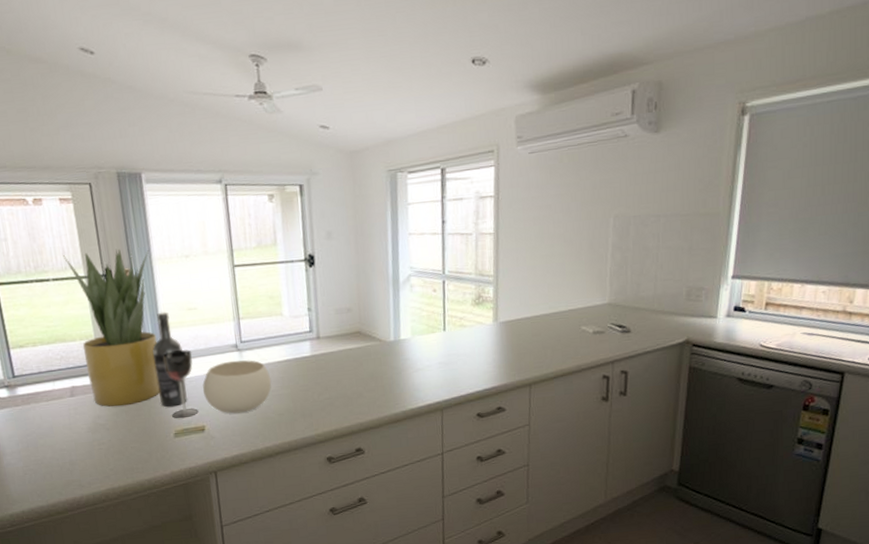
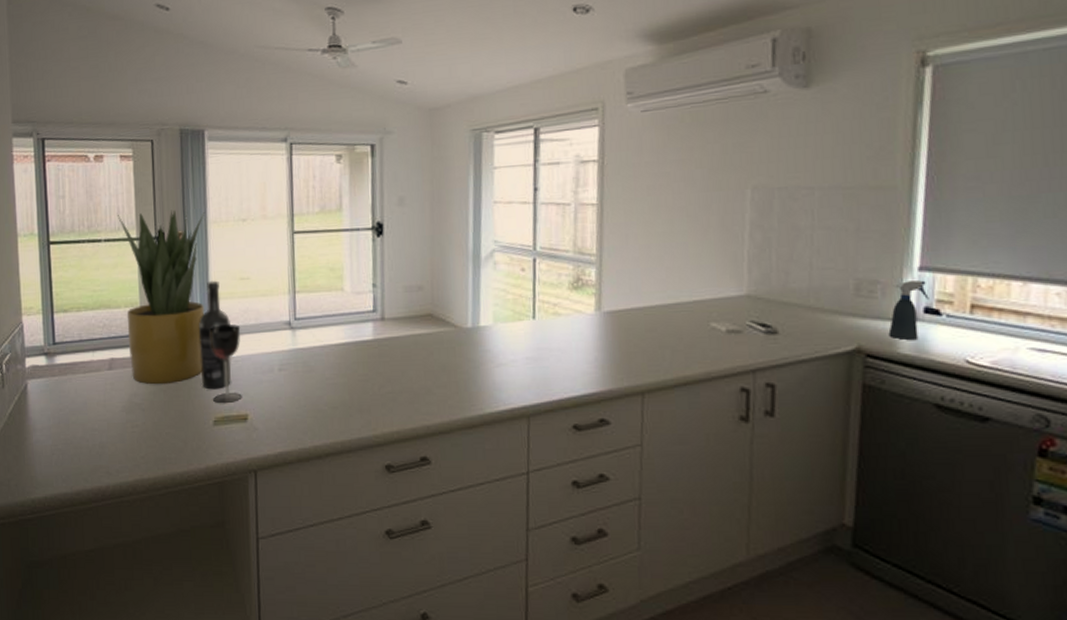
bowl: present [202,360,272,414] -> none [248,339,326,403]
spray bottle: none [709,286,738,332] -> present [888,280,929,341]

